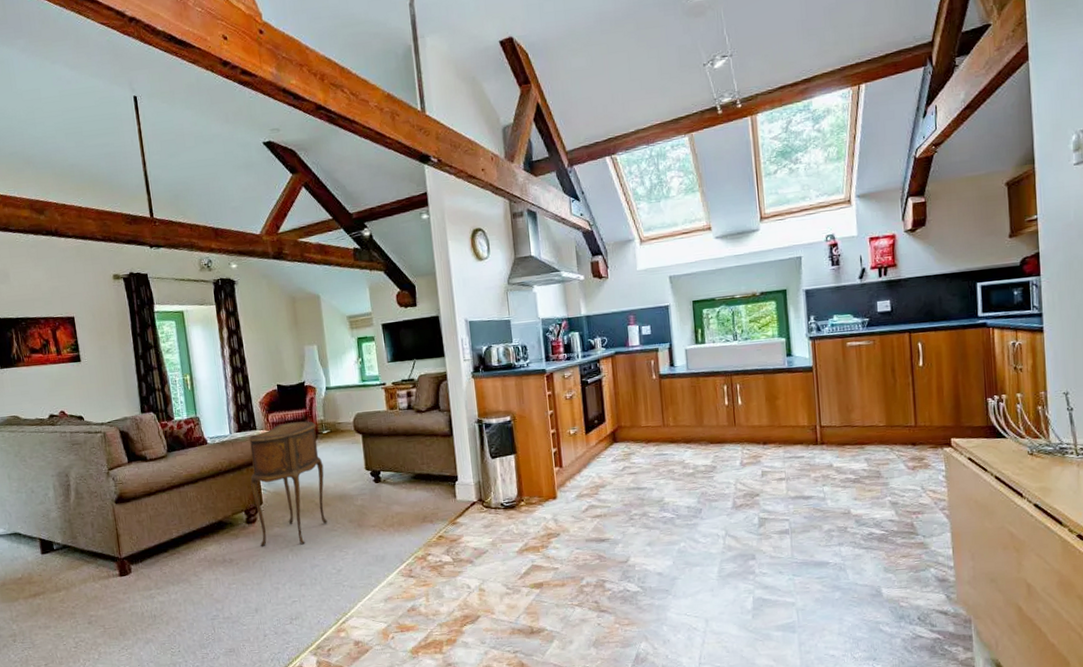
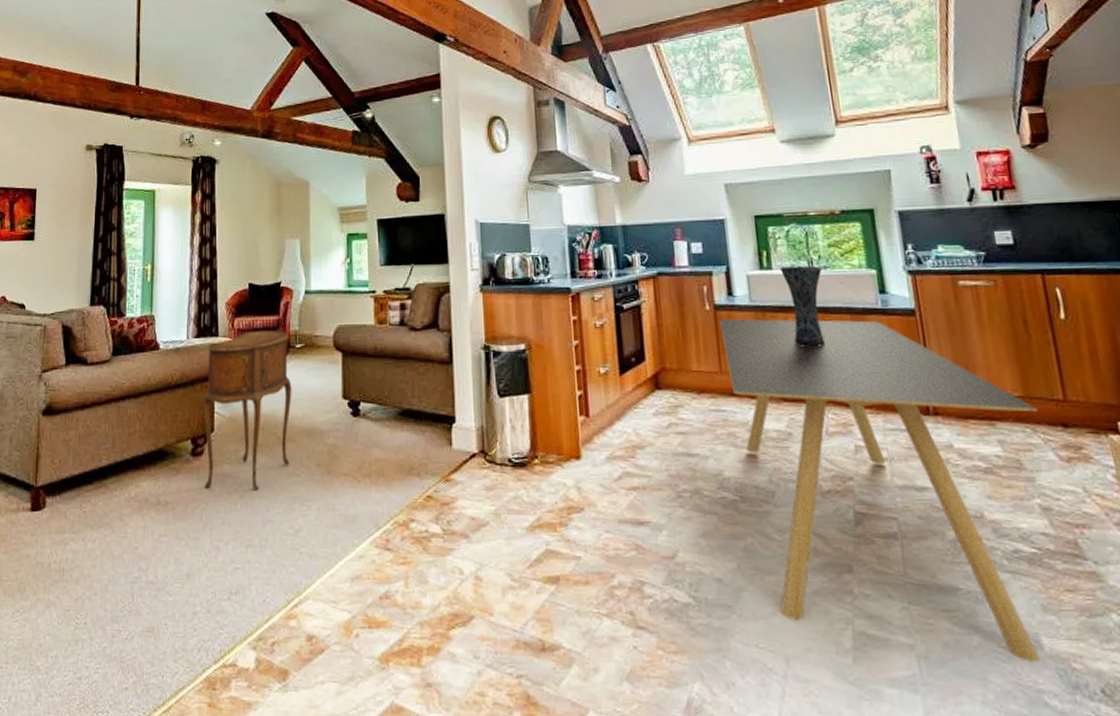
dining table: none [663,378,895,605] -> present [719,318,1040,662]
vase: none [712,338,744,401] -> present [780,266,825,346]

